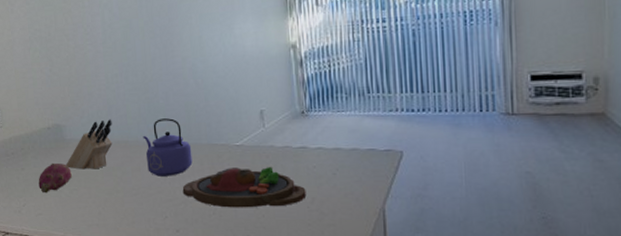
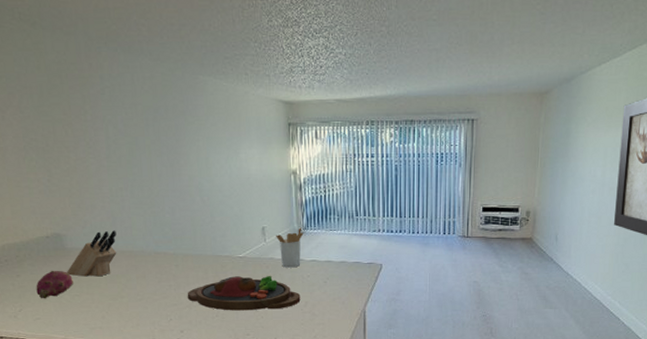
kettle: present [143,118,193,176] -> none [148,231,198,284]
utensil holder: none [276,109,307,157] -> present [276,227,304,268]

